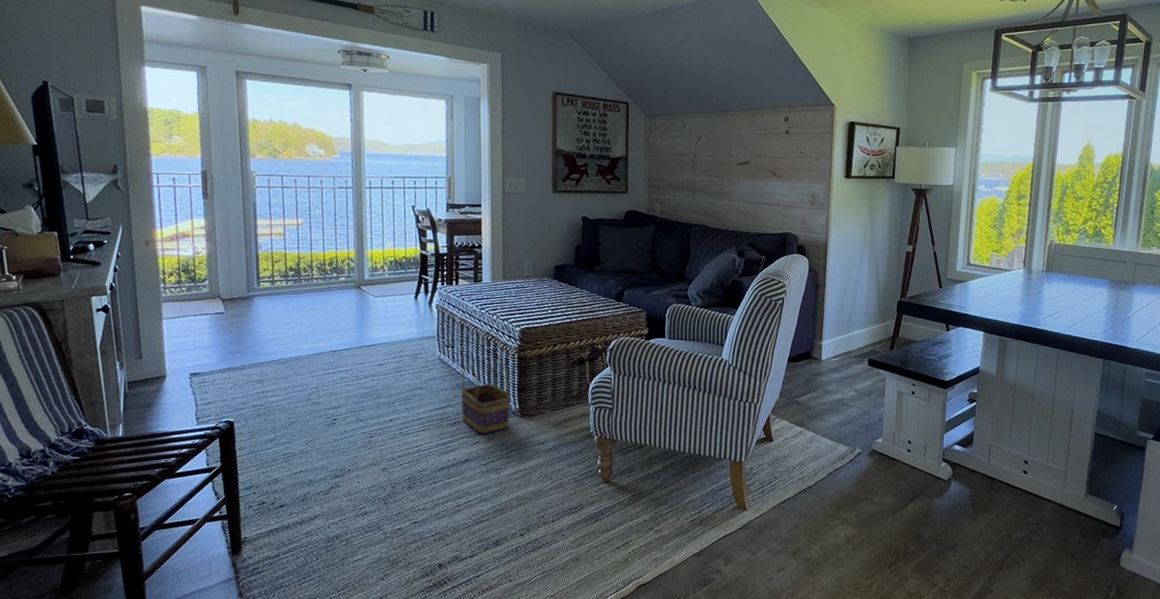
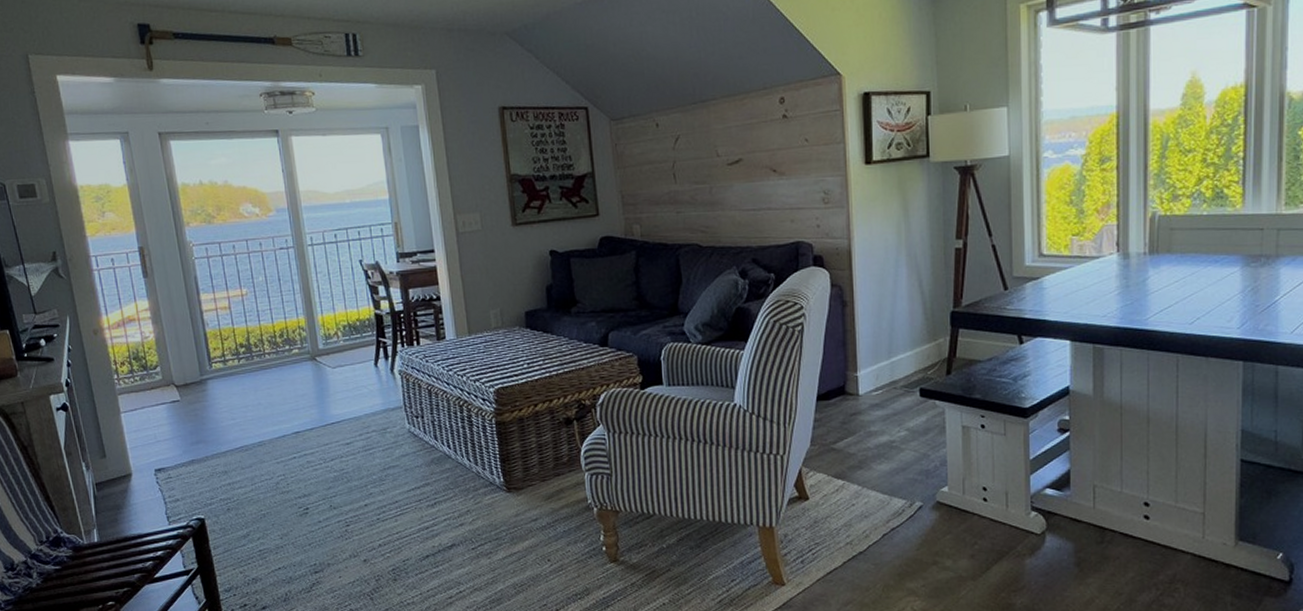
basket: present [461,359,511,435] -> none [436,427,496,515]

